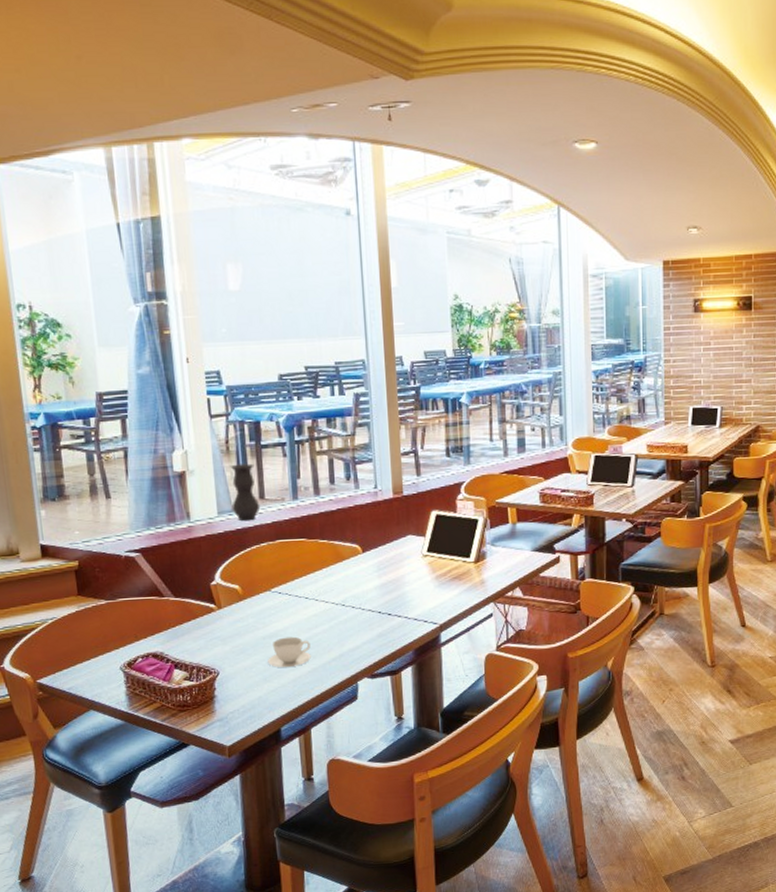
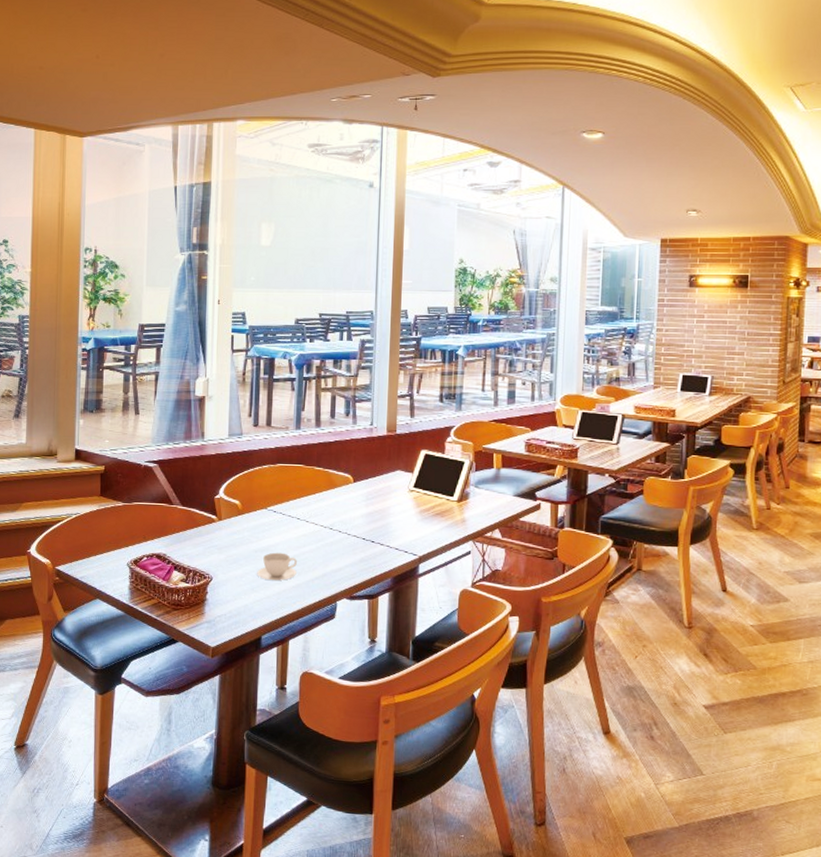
vase: present [230,463,261,521] -> none [241,394,267,444]

